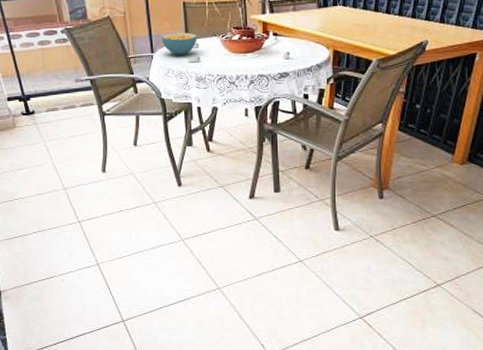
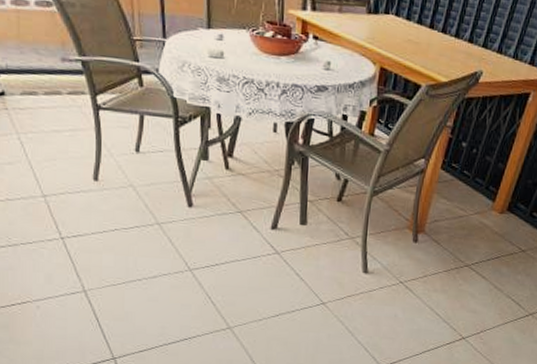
cereal bowl: present [161,32,197,56] -> none [176,15,222,48]

